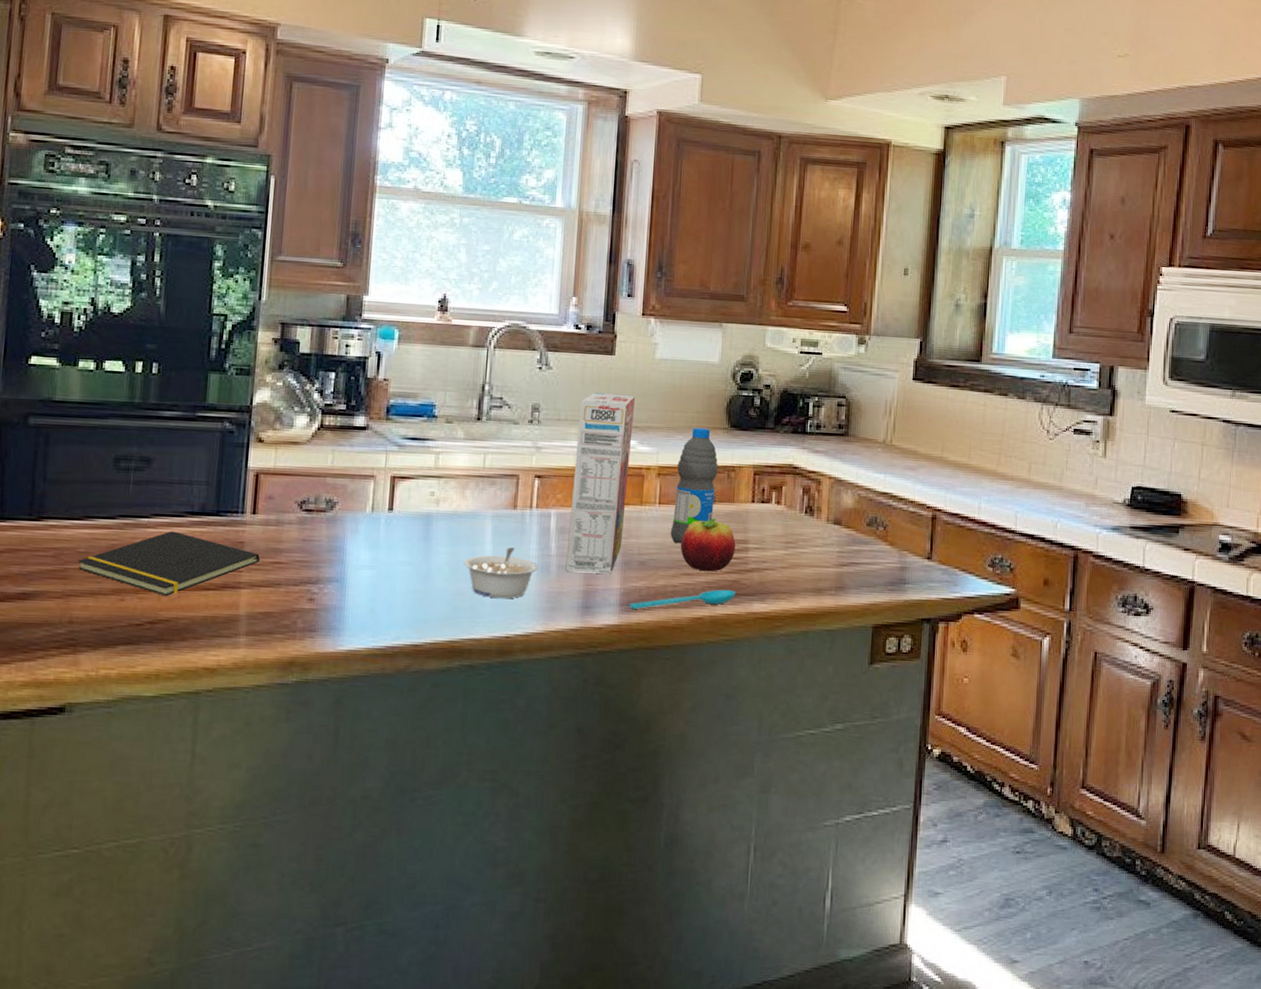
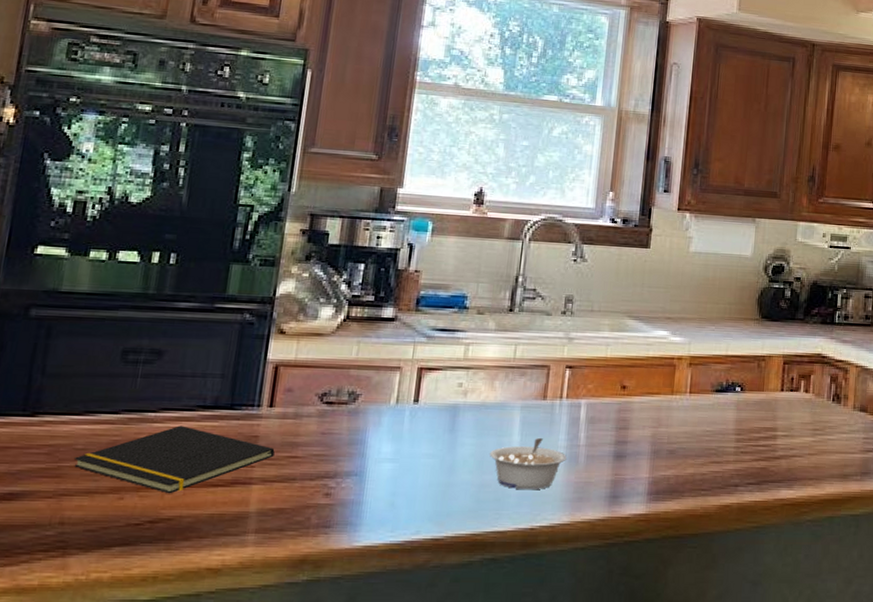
cereal box: present [565,392,636,575] -> none [594,283,670,464]
spoon: present [628,589,736,609] -> none [656,476,764,498]
water bottle: present [670,427,718,544] -> none [700,318,749,432]
fruit: present [680,518,736,572] -> none [710,406,765,460]

